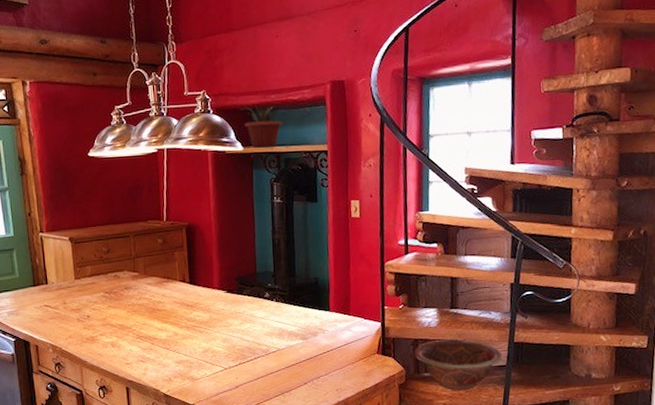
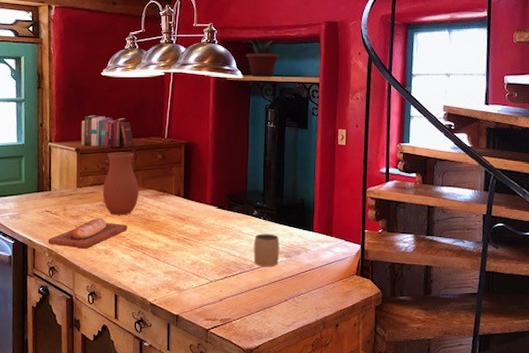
bread loaf: none [50,309,133,343] -> present [48,218,127,249]
books: none [73,200,131,235] -> present [81,115,134,148]
vase: none [102,238,142,306] -> present [102,152,139,215]
mug: none [267,316,296,351] -> present [253,233,280,267]
decorative bowl: present [414,339,503,390] -> none [390,265,474,315]

